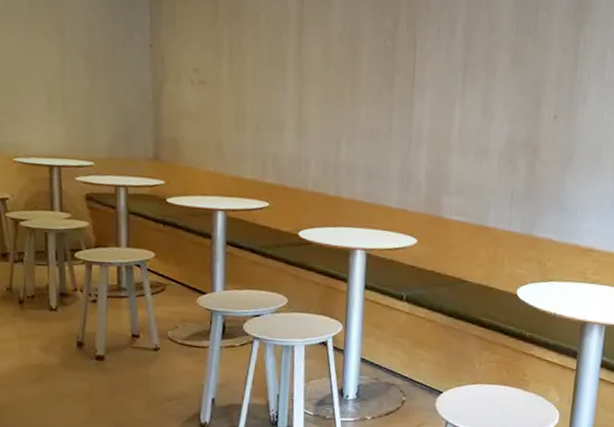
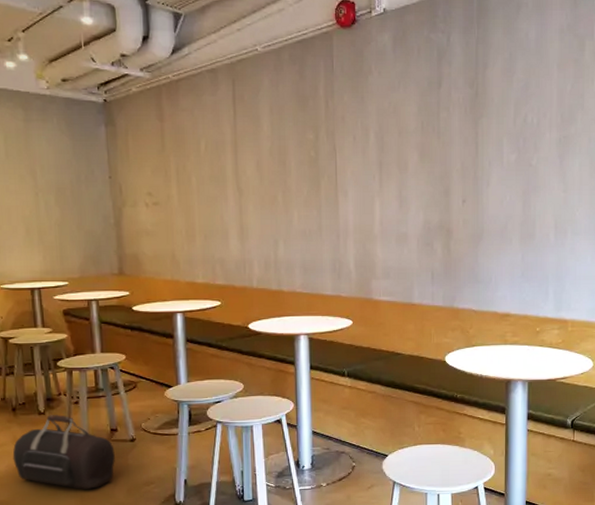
duffel bag: none [16,312,135,400] -> present [12,415,115,490]

